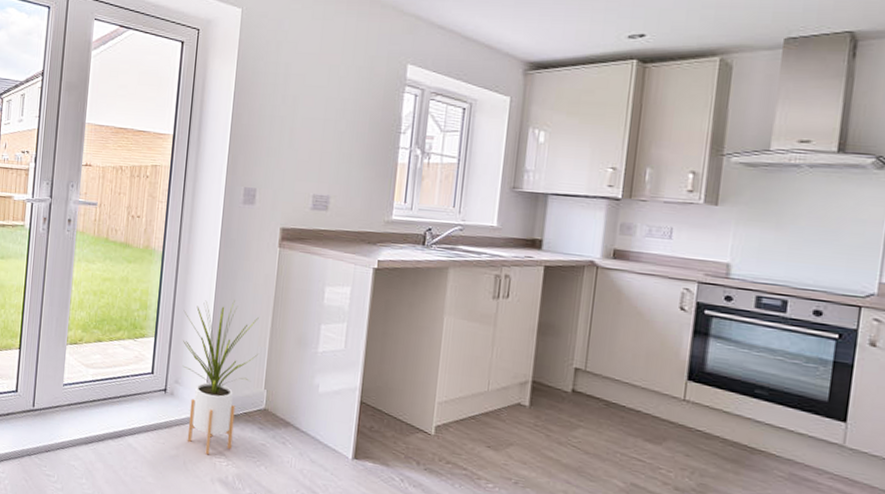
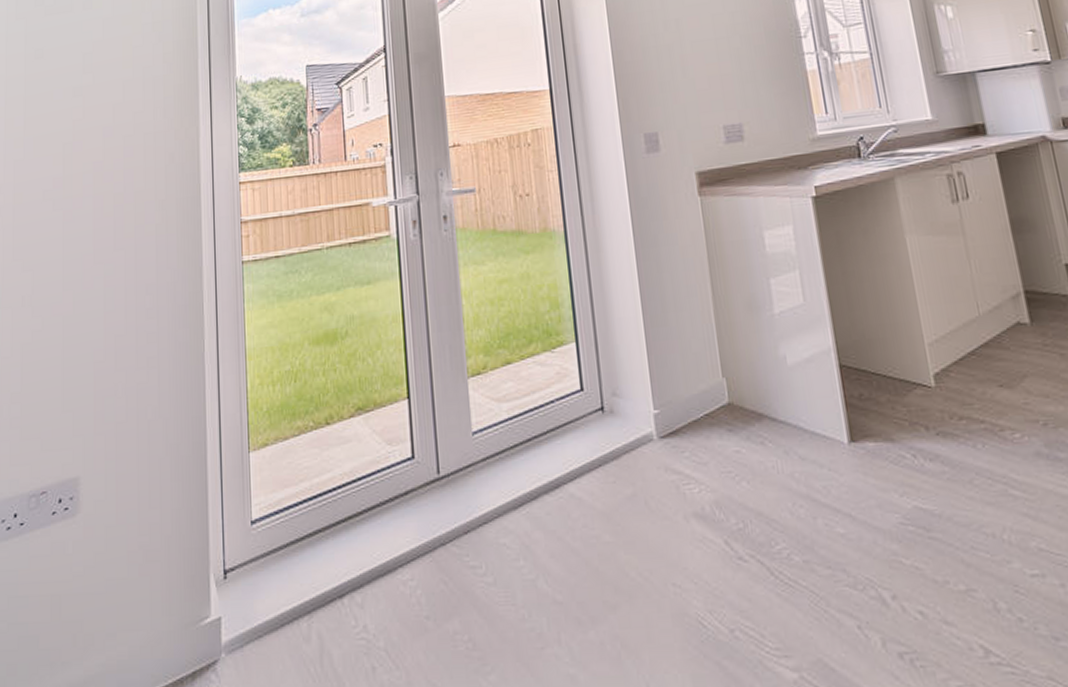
house plant: present [182,300,259,455] -> none [604,272,705,484]

